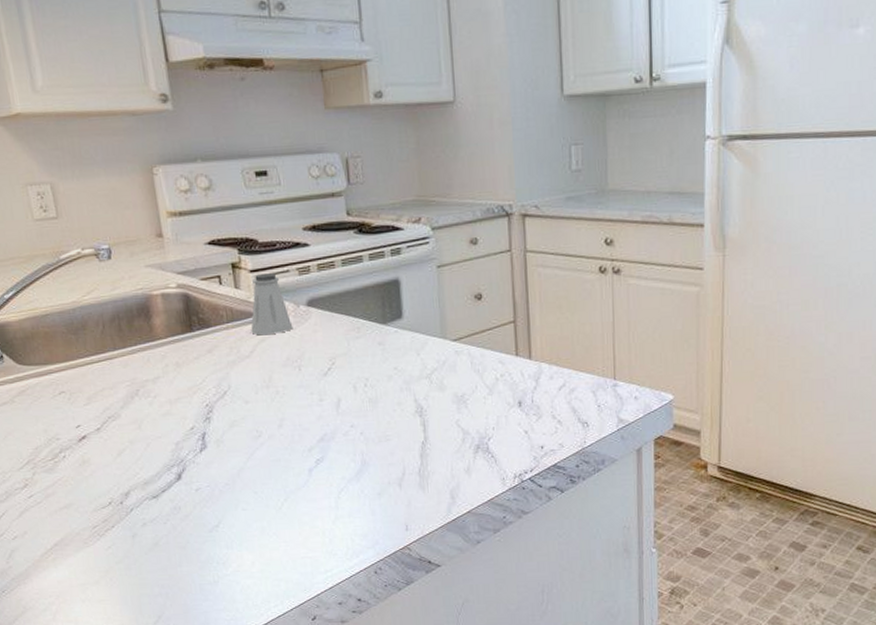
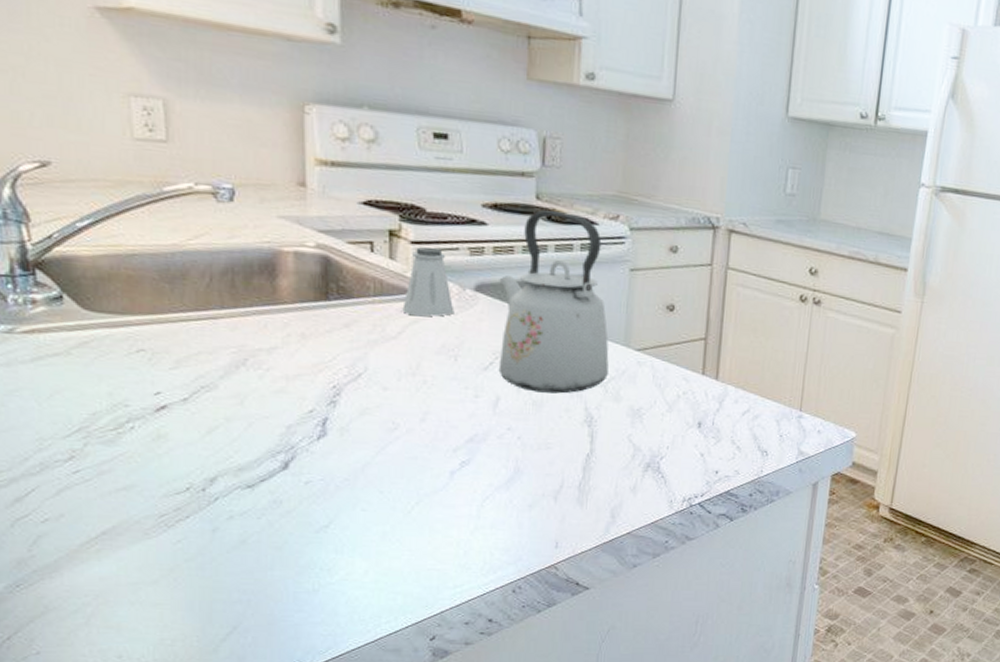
kettle: none [326,223,432,390] -> present [498,210,610,394]

